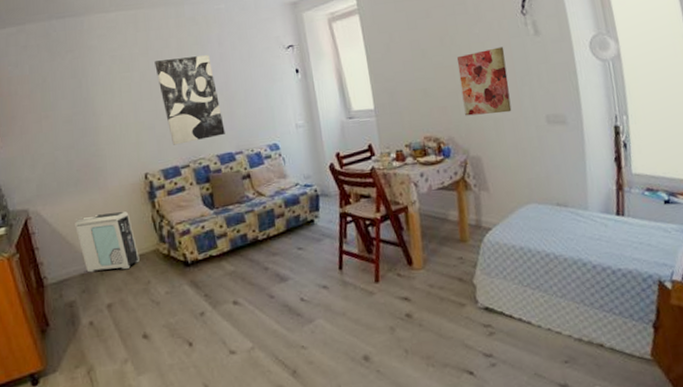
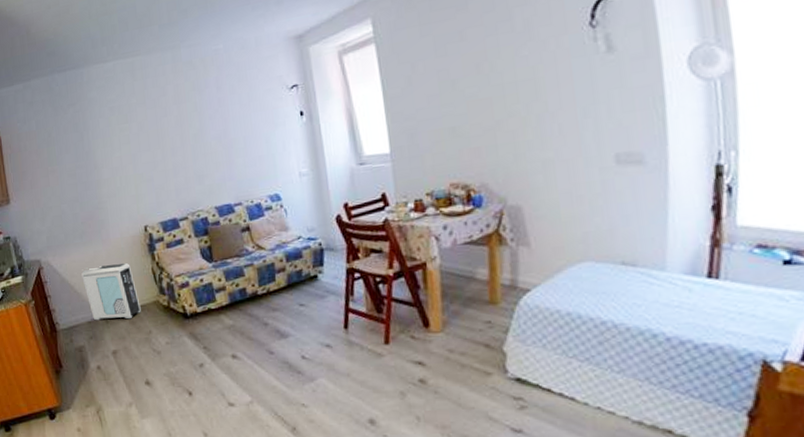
wall art: present [154,55,225,145] -> none [152,101,224,197]
wall art: present [456,47,512,116] -> none [496,70,567,158]

